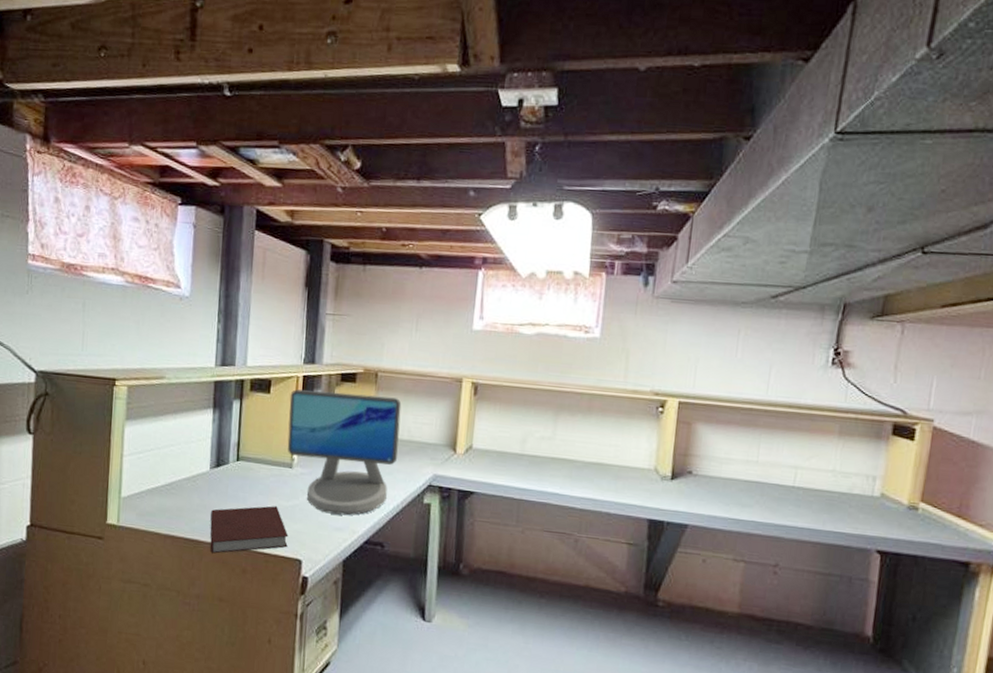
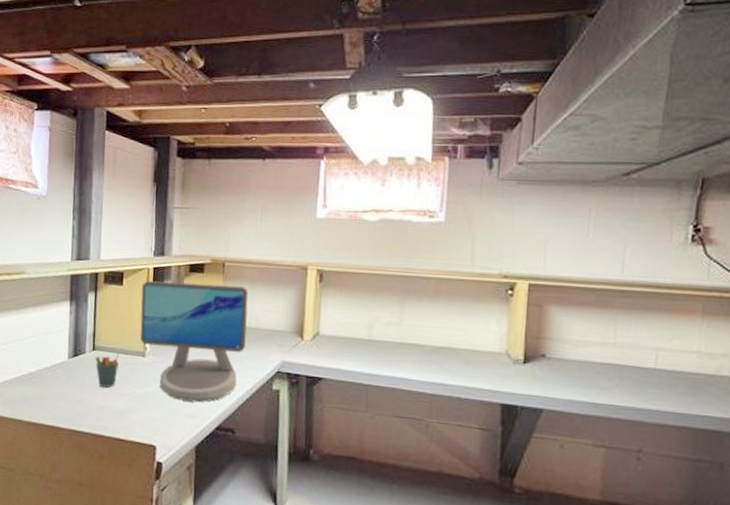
notebook: present [210,506,289,554] -> none [69,393,143,440]
pen holder: none [239,460,266,500] -> present [95,350,120,388]

